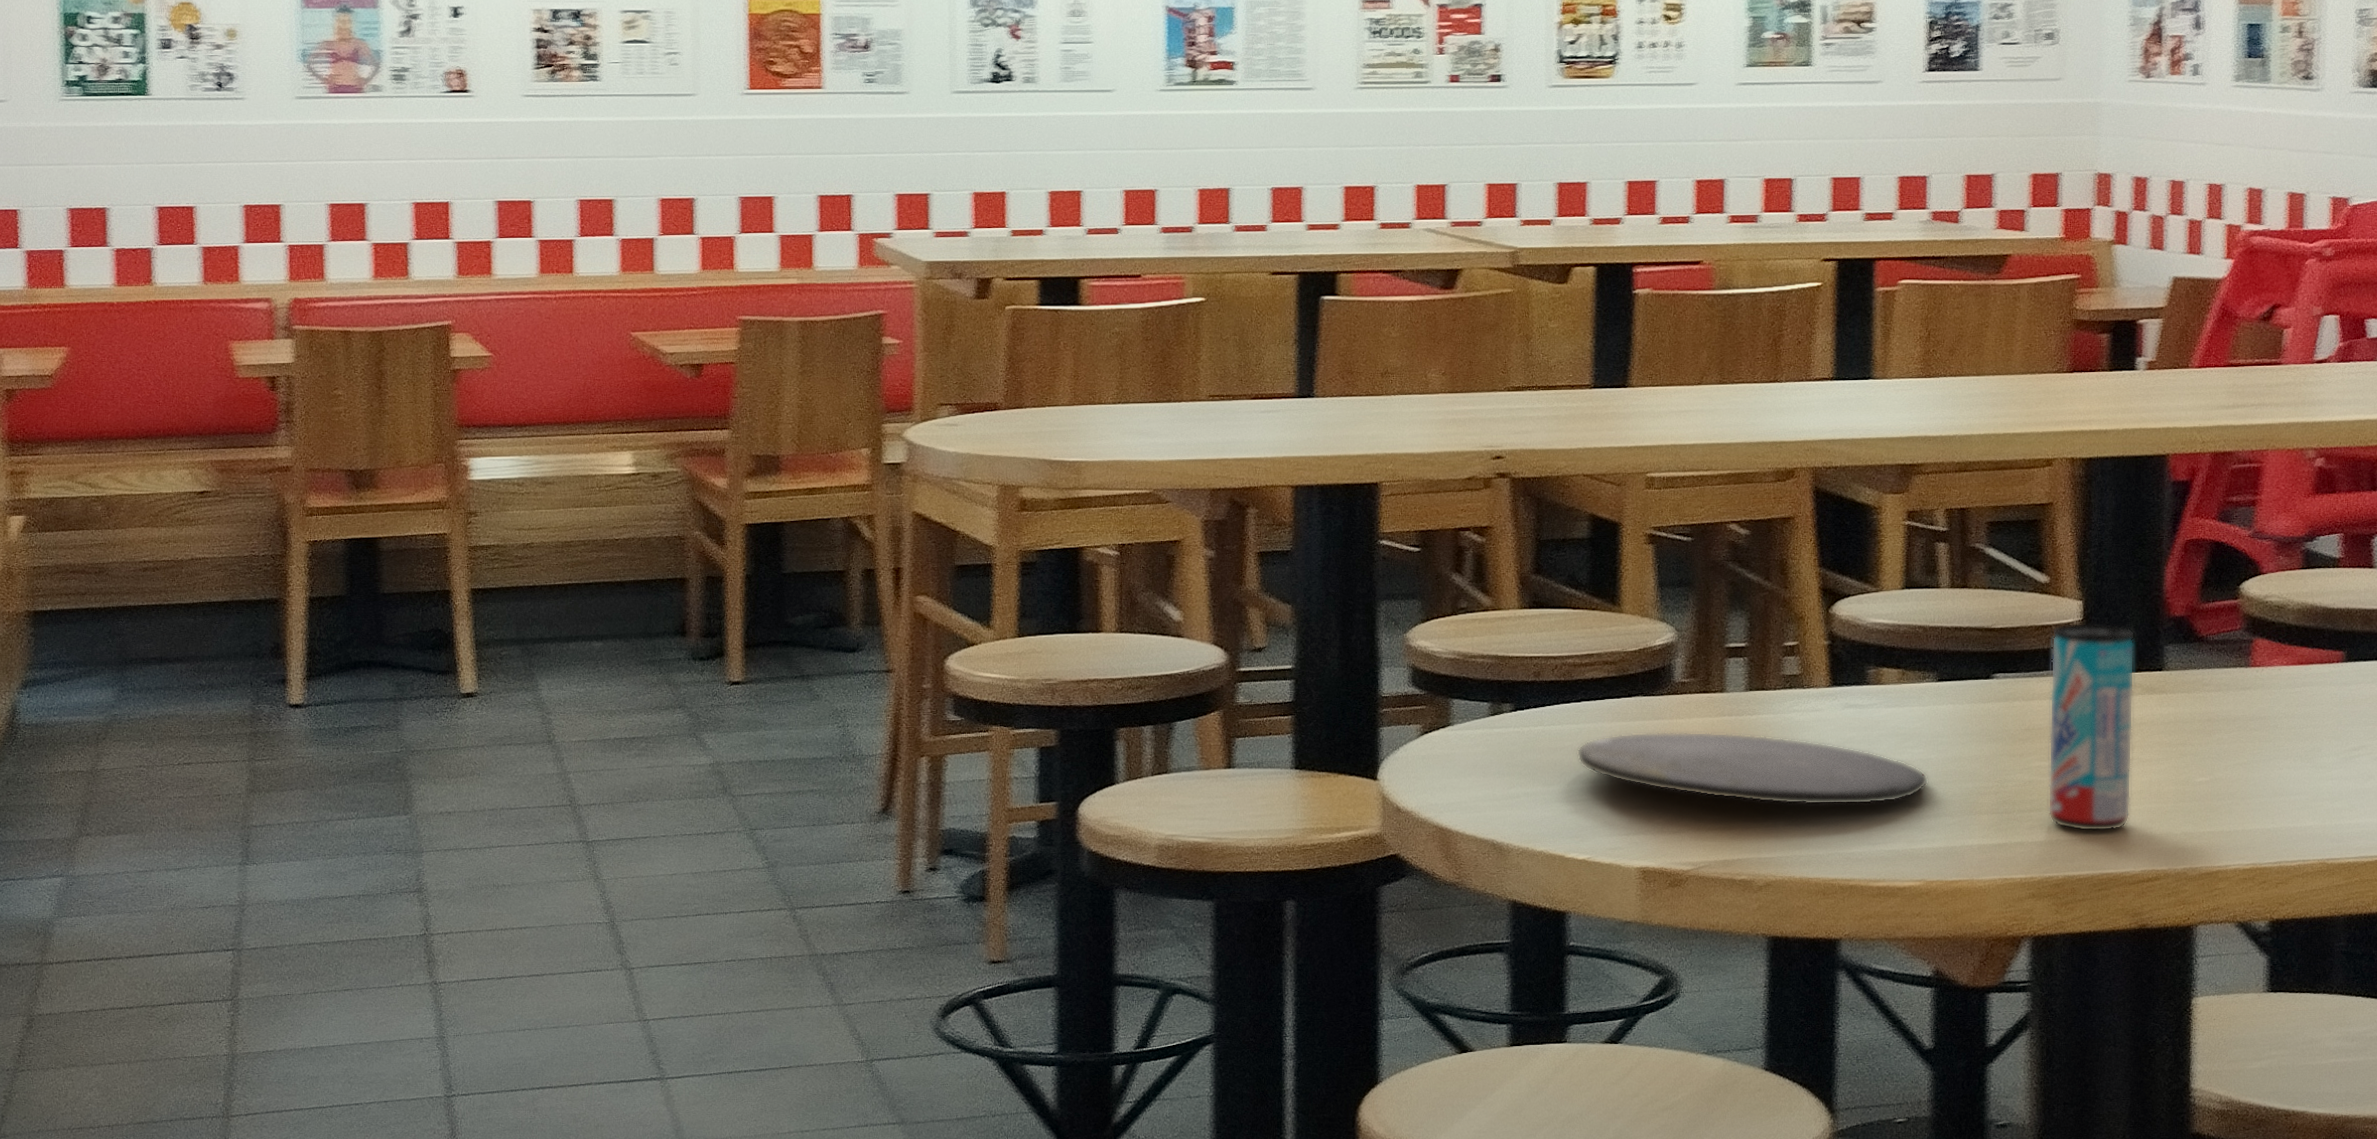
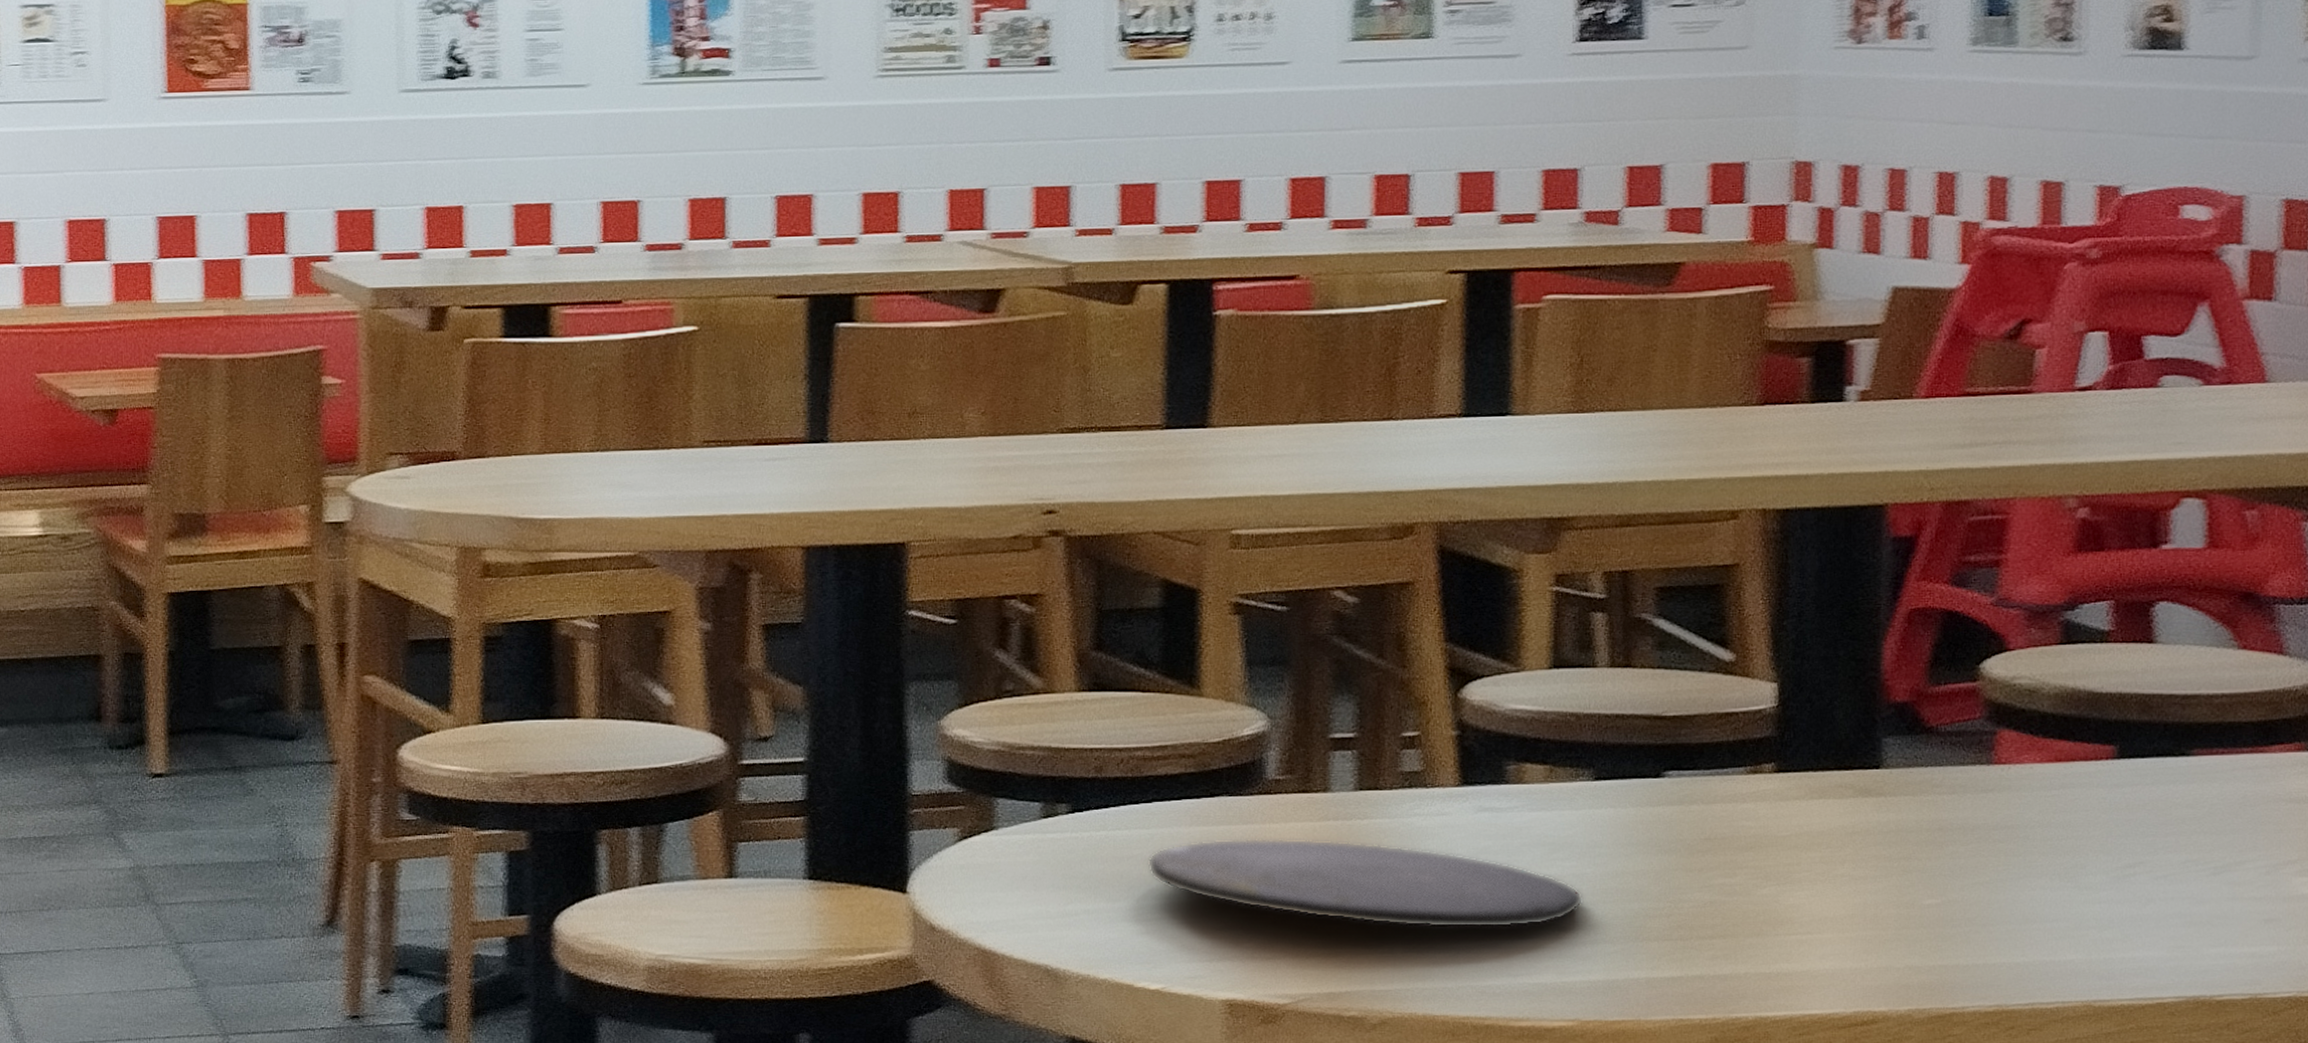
beverage can: present [2048,622,2135,832] -> none [1734,709,1845,964]

